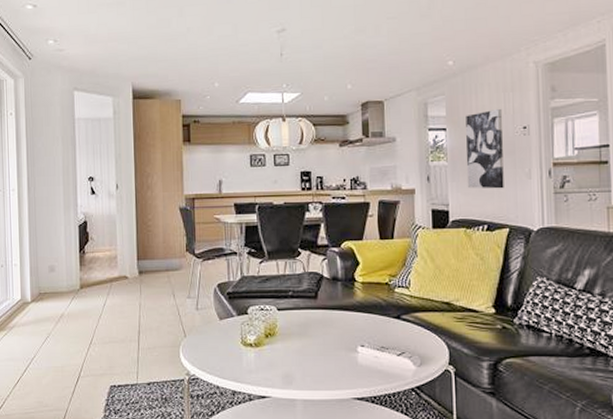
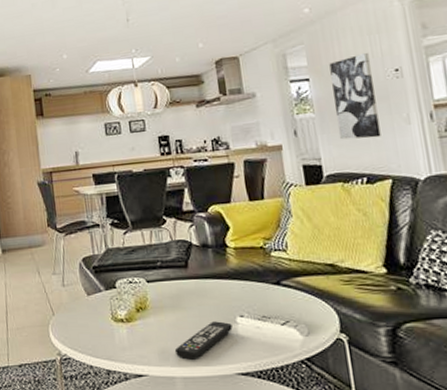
remote control: none [298,350,353,384] -> present [174,321,233,360]

